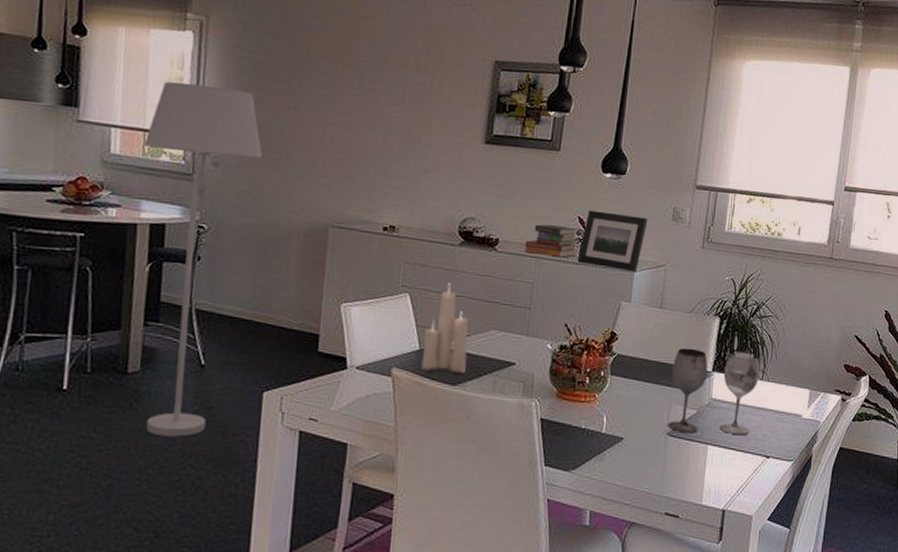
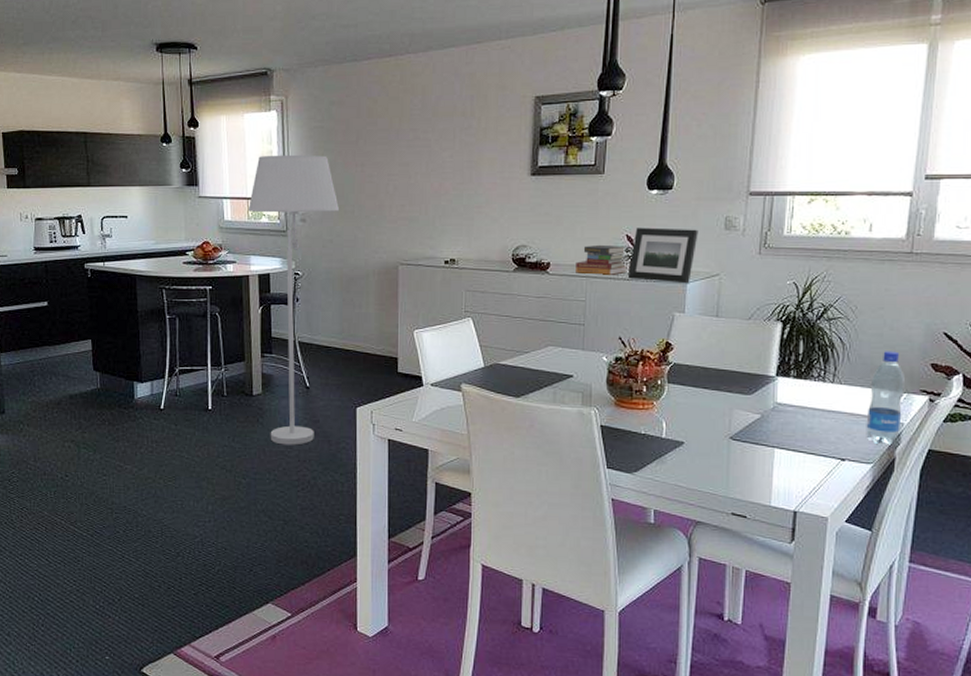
candle: present [420,283,468,374] -> none [486,306,528,387]
wineglass: present [668,348,760,436] -> none [730,354,830,439]
bottle: none [788,351,822,443] -> present [866,351,905,446]

